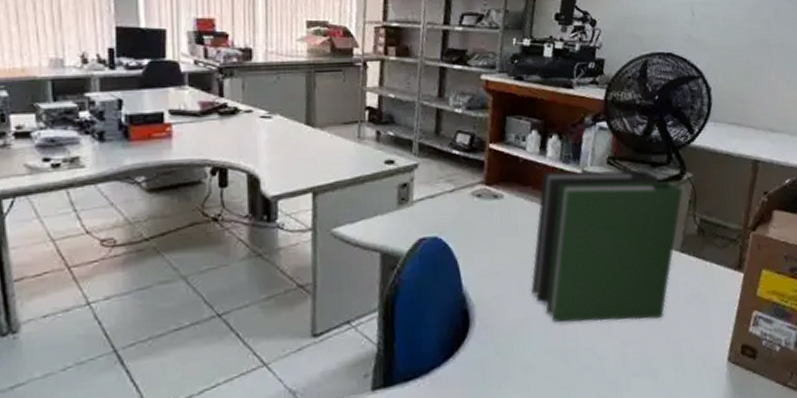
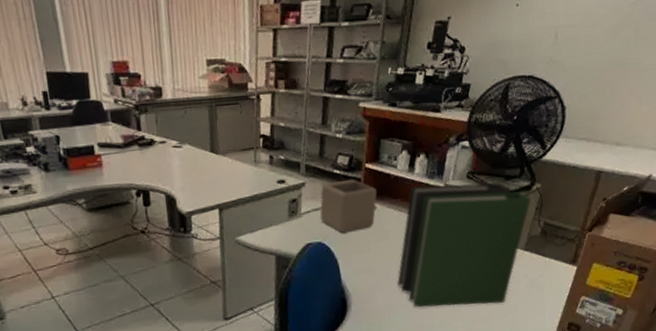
desk organizer: none [435,161,504,226] -> present [320,179,378,233]

